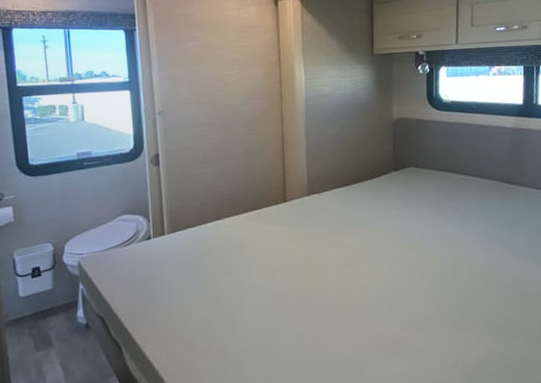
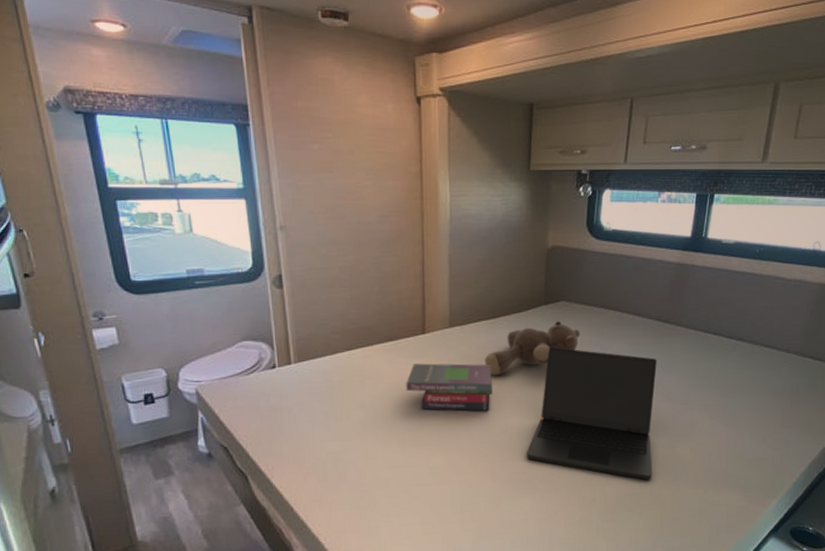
books: none [269,229,351,275] -> present [406,363,493,412]
stuffed bear: none [341,186,430,240] -> present [484,321,581,376]
laptop: none [385,210,512,342] -> present [526,347,657,481]

